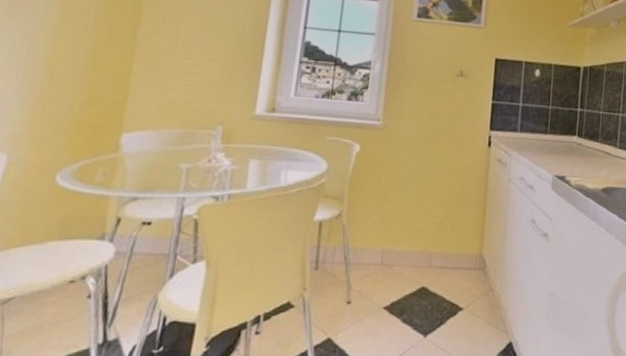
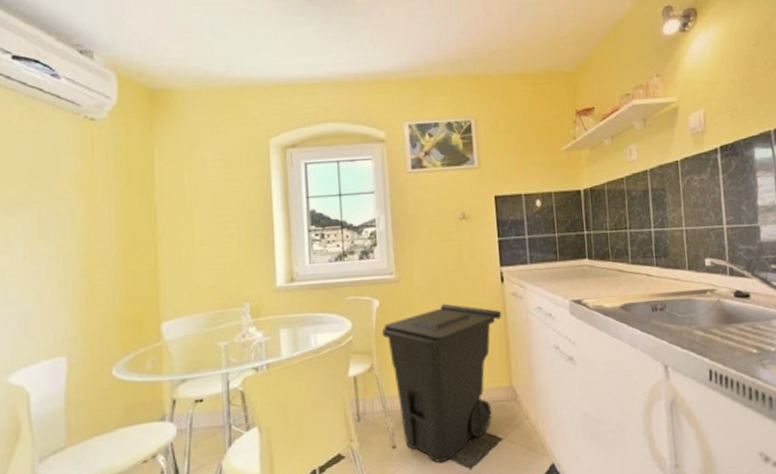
trash can: none [356,159,484,326] -> present [381,303,502,463]

